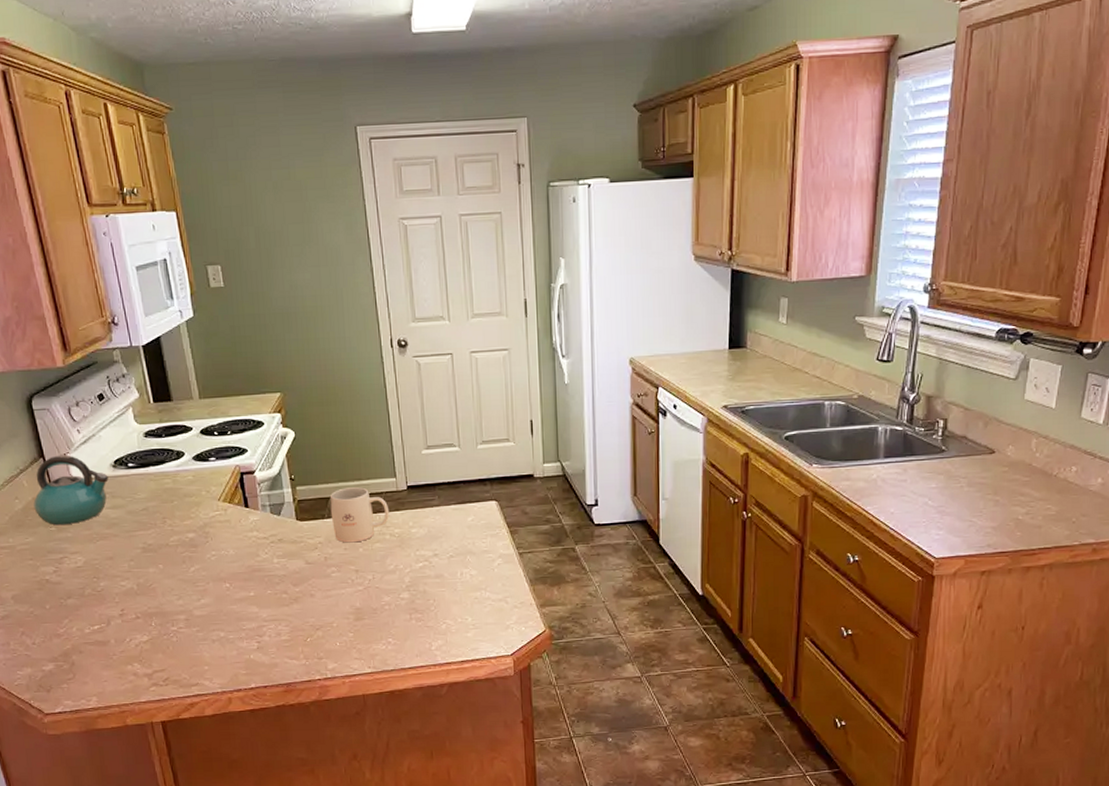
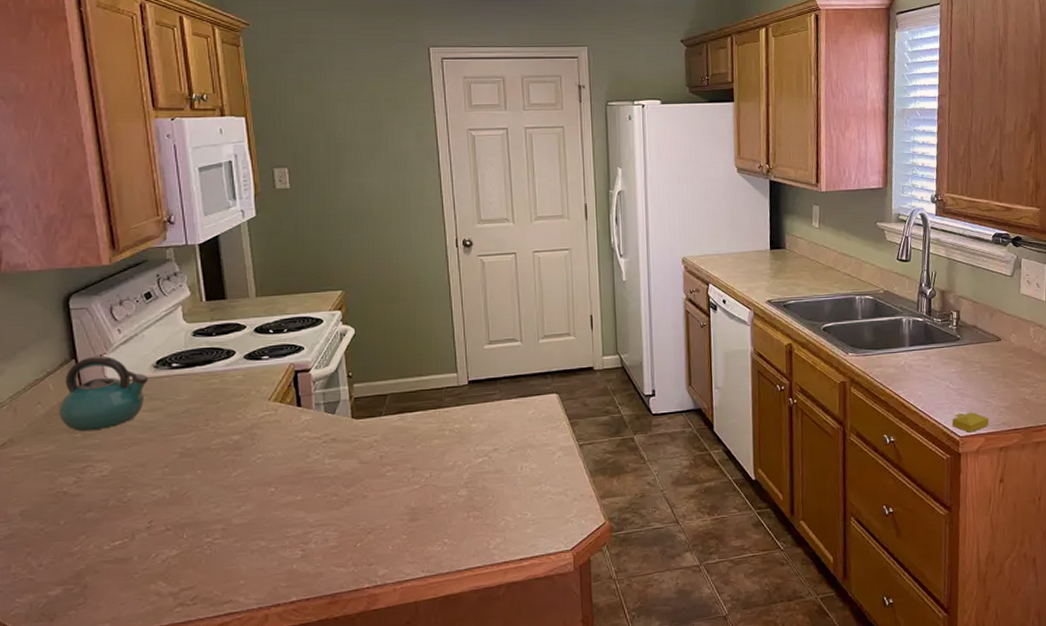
mug: present [330,487,390,543] -> none [388,383,450,441]
sponge: none [922,531,972,557] -> present [948,412,989,436]

